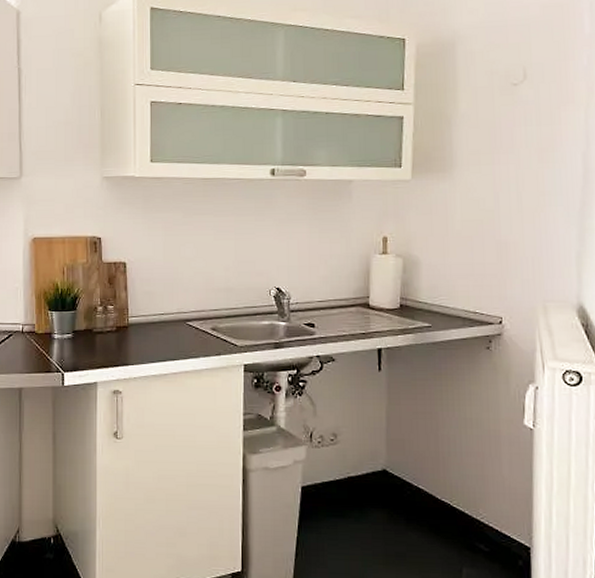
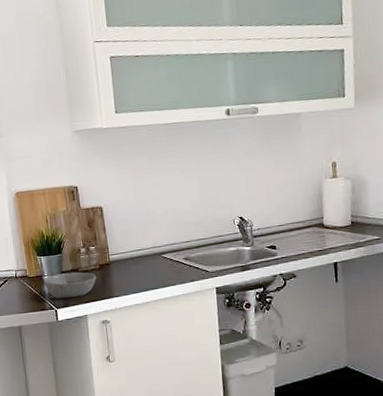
bowl: none [53,332,112,360] -> present [44,272,97,298]

